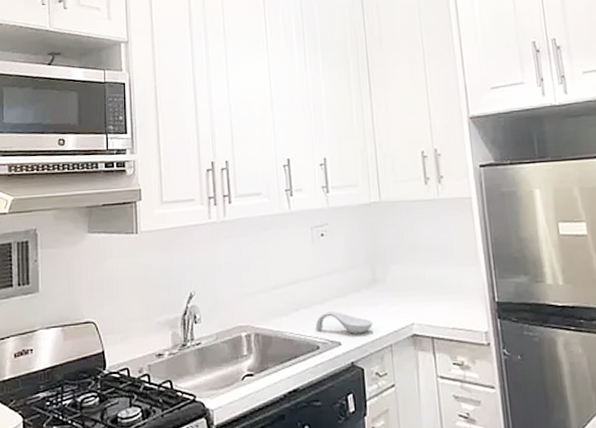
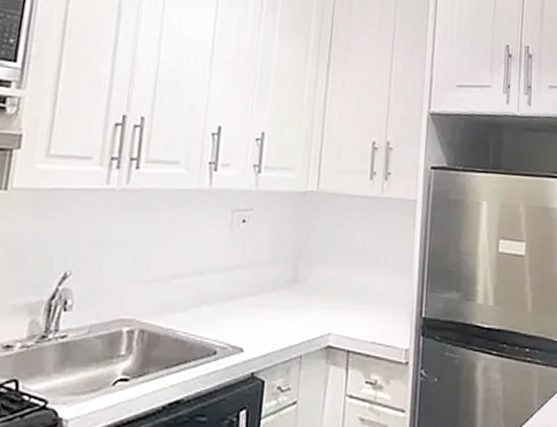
spoon rest: present [315,311,373,334] -> none [216,311,285,340]

